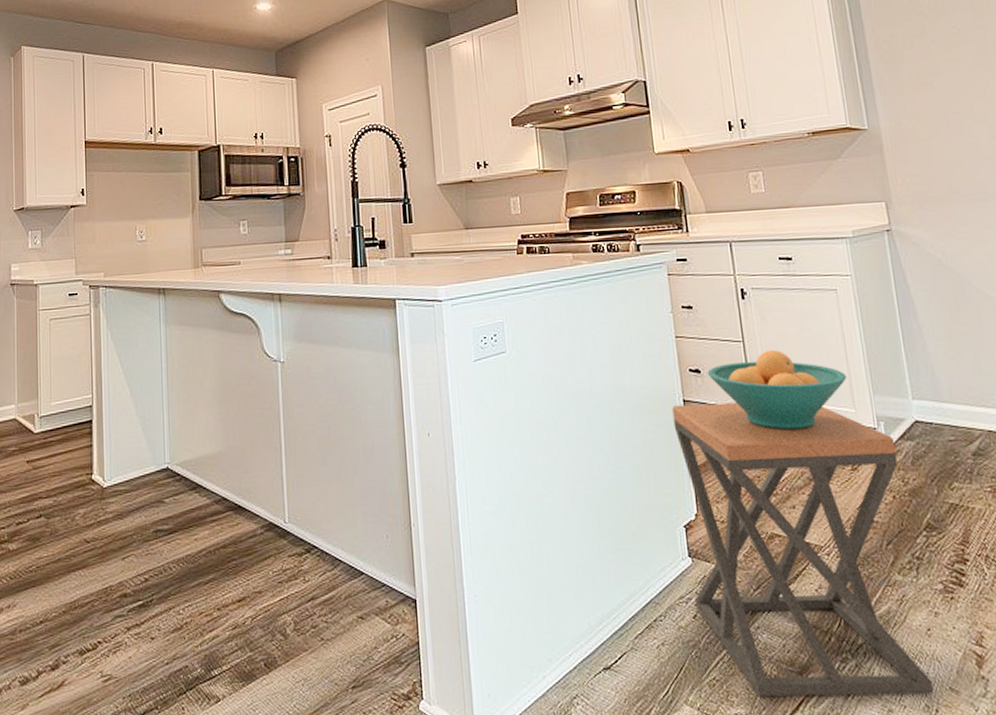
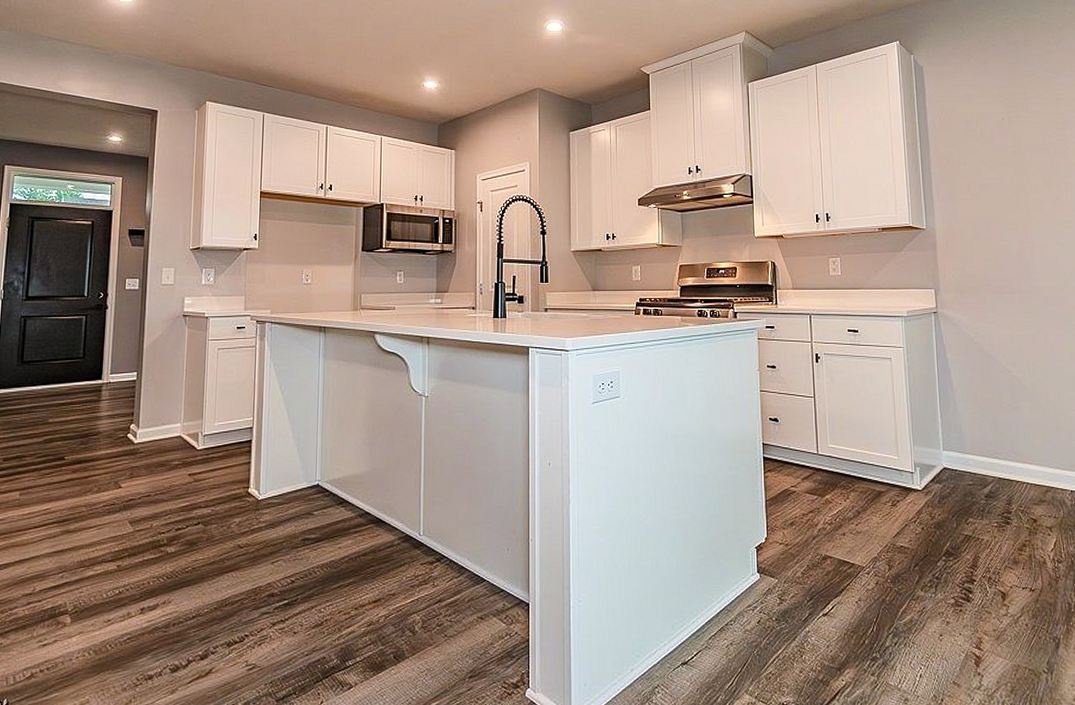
stool: present [672,402,934,696] -> none [753,447,941,688]
fruit bowl: present [707,349,847,430] -> none [783,405,894,472]

